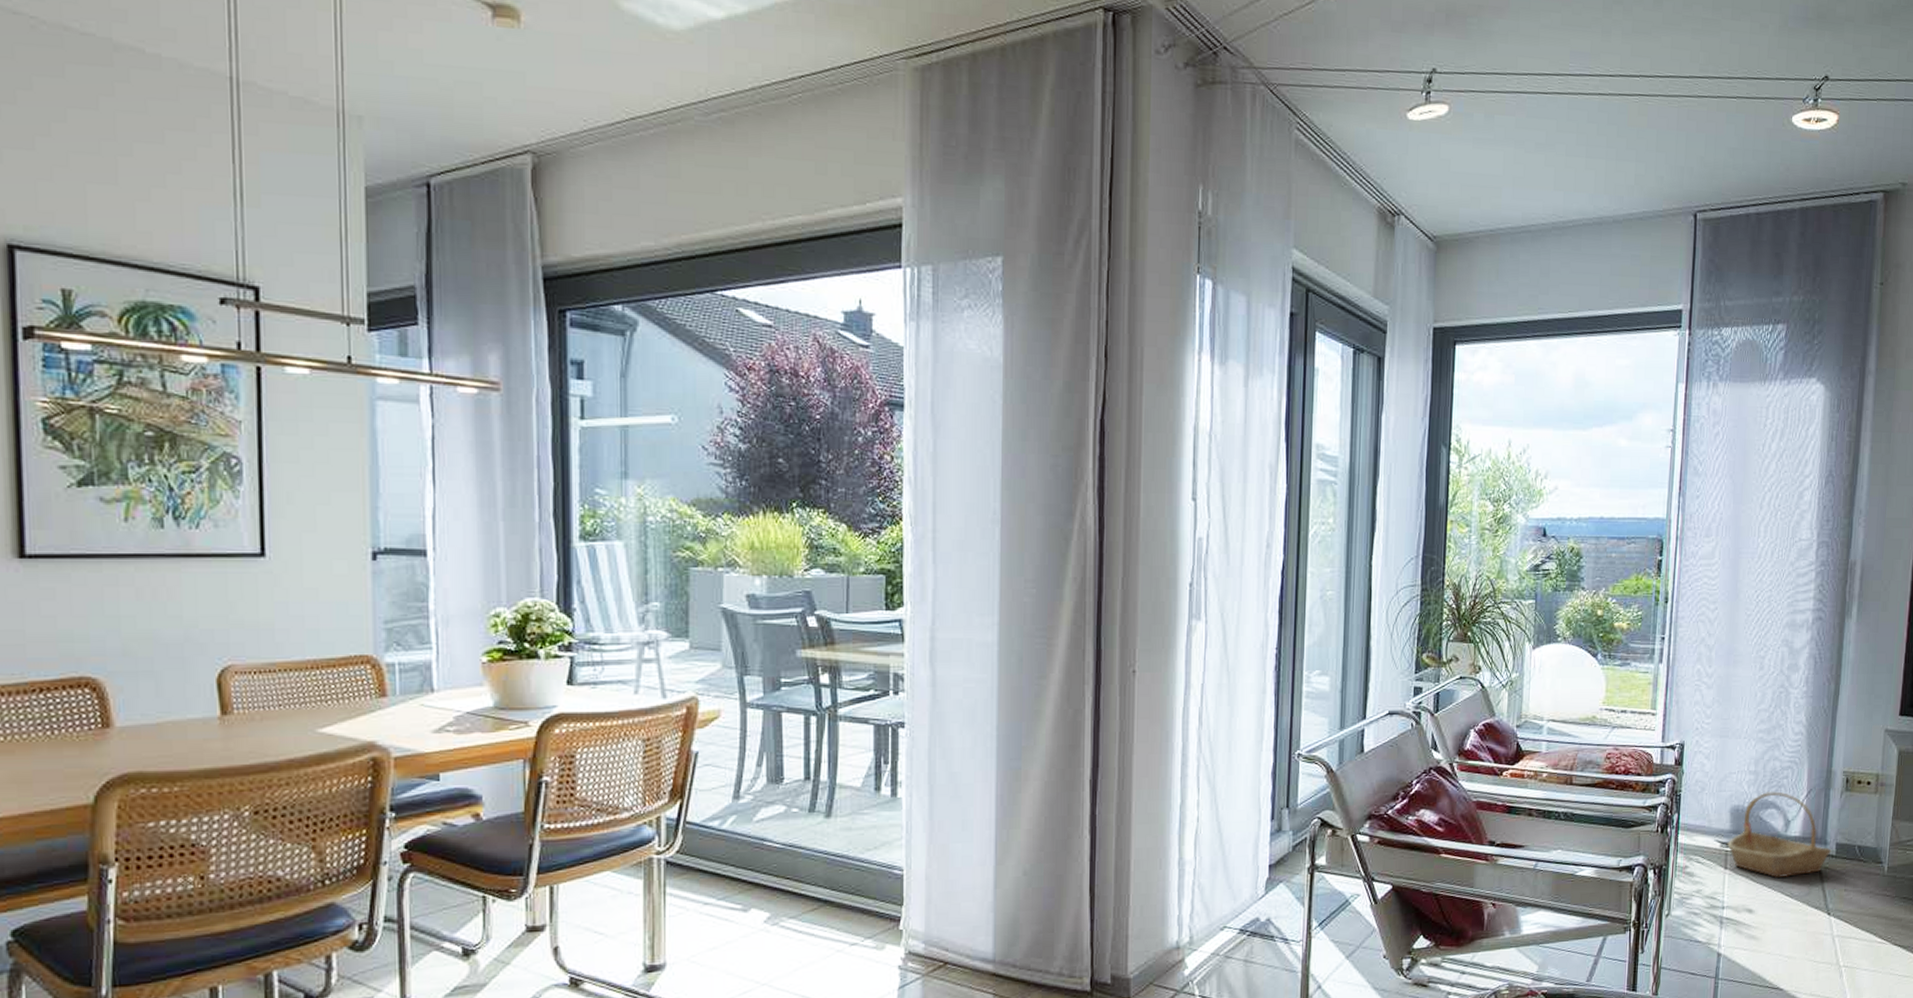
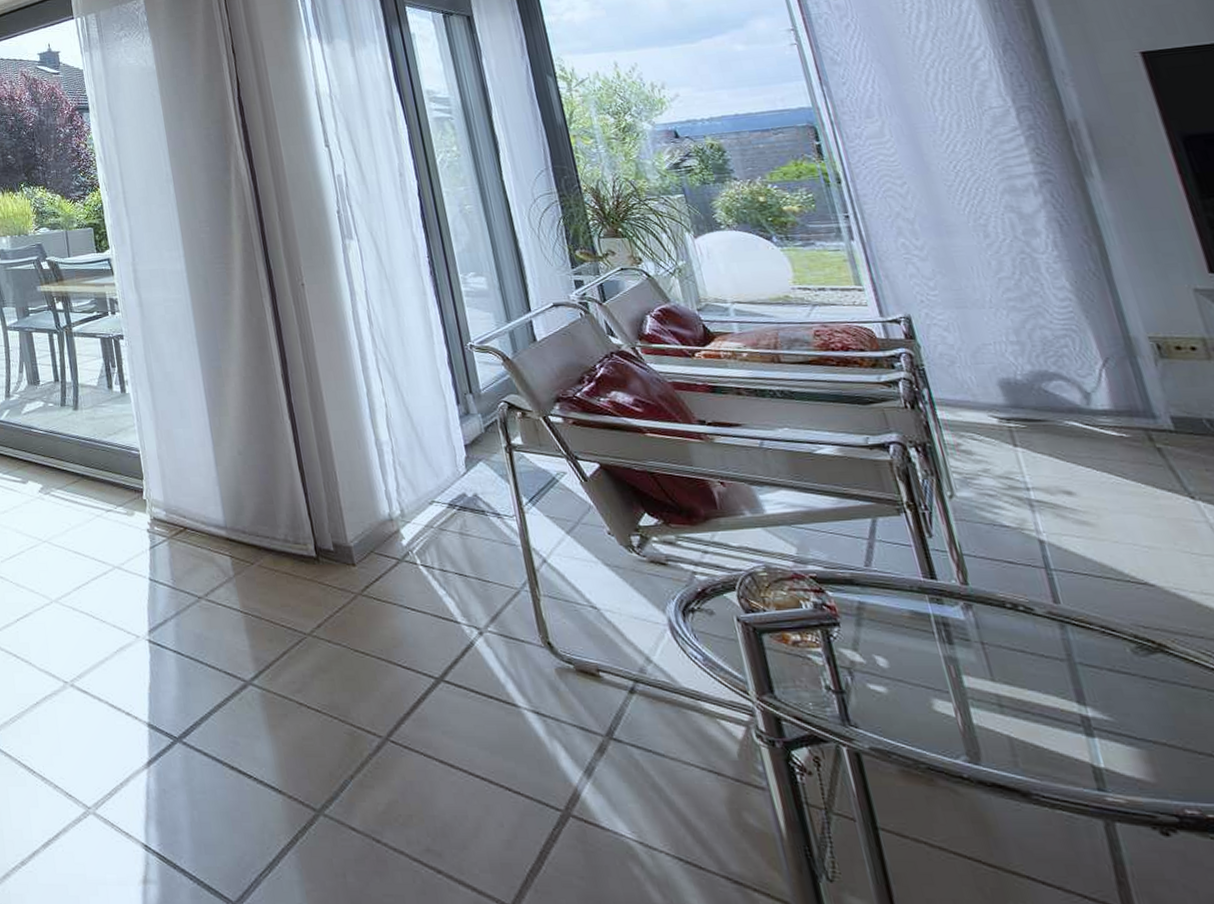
basket: present [1727,791,1832,879] -> none [1007,362,1167,457]

